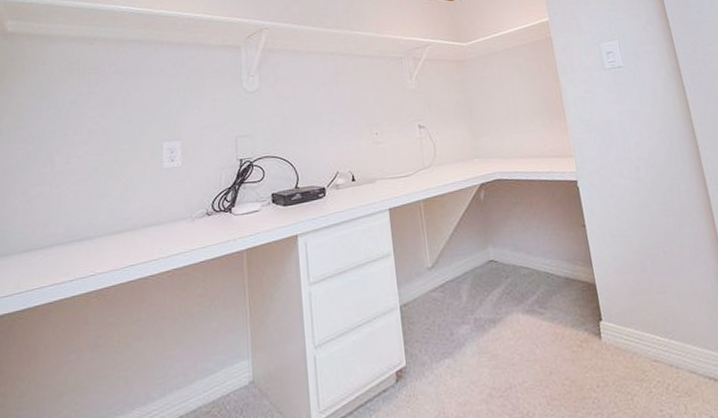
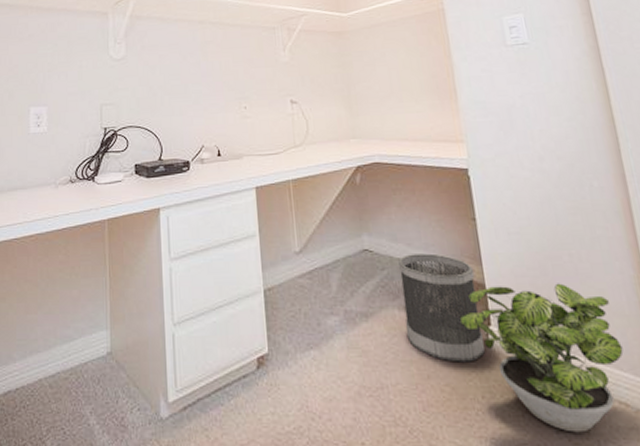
wastebasket: none [520,259,598,357] -> present [398,253,485,363]
potted plant: none [575,277,711,409] -> present [459,283,624,433]

